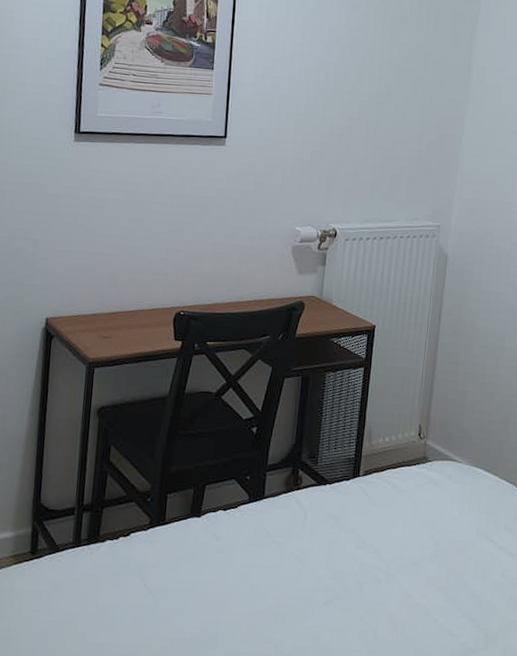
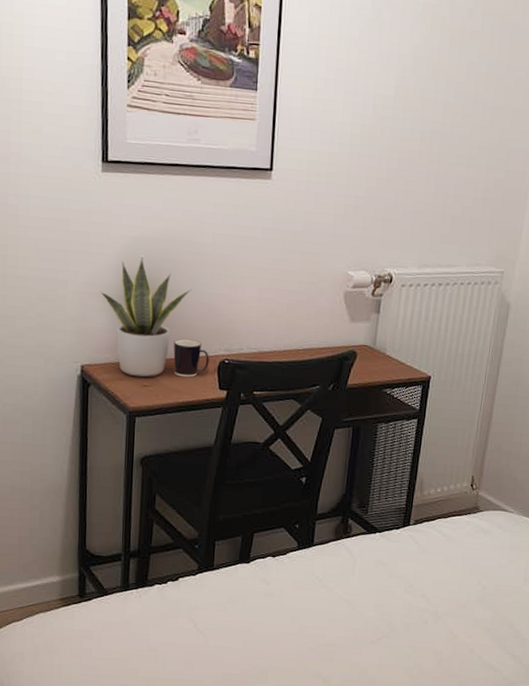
potted plant: none [67,216,152,330] -> present [100,257,192,378]
mug: none [132,291,166,329] -> present [173,338,209,378]

